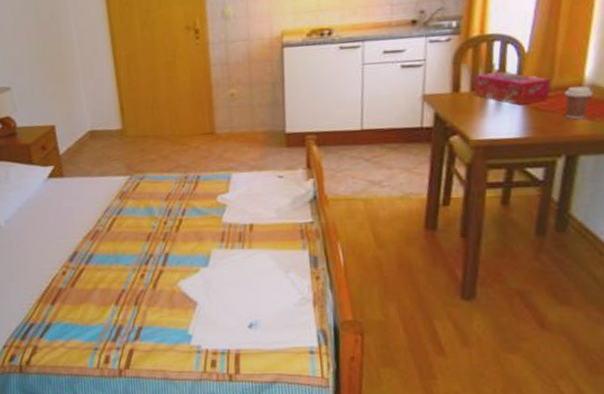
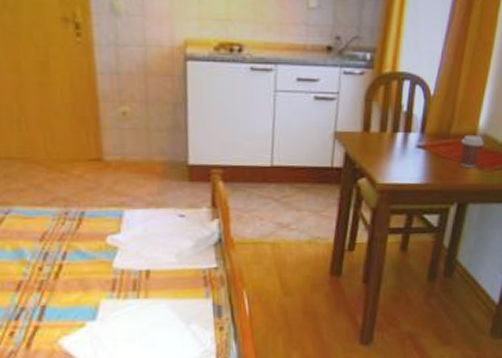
tissue box: present [473,71,551,105] -> none [382,114,451,150]

